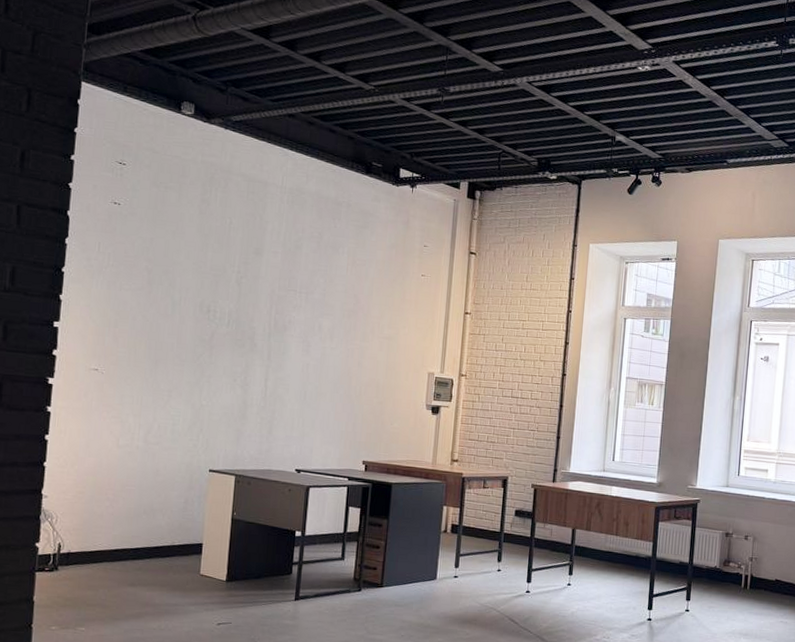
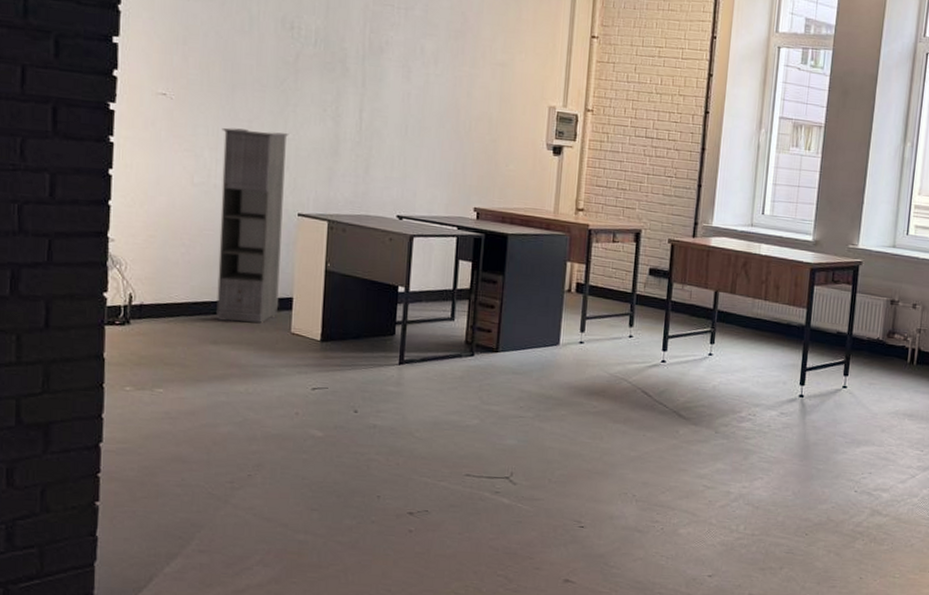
storage cabinet: none [134,397,204,567] -> present [216,127,289,323]

